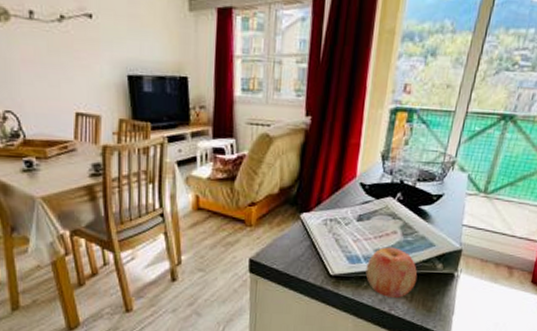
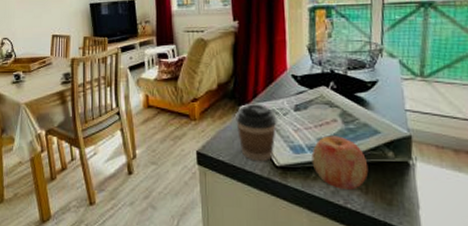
coffee cup: none [295,210,338,271] -> present [235,103,277,162]

